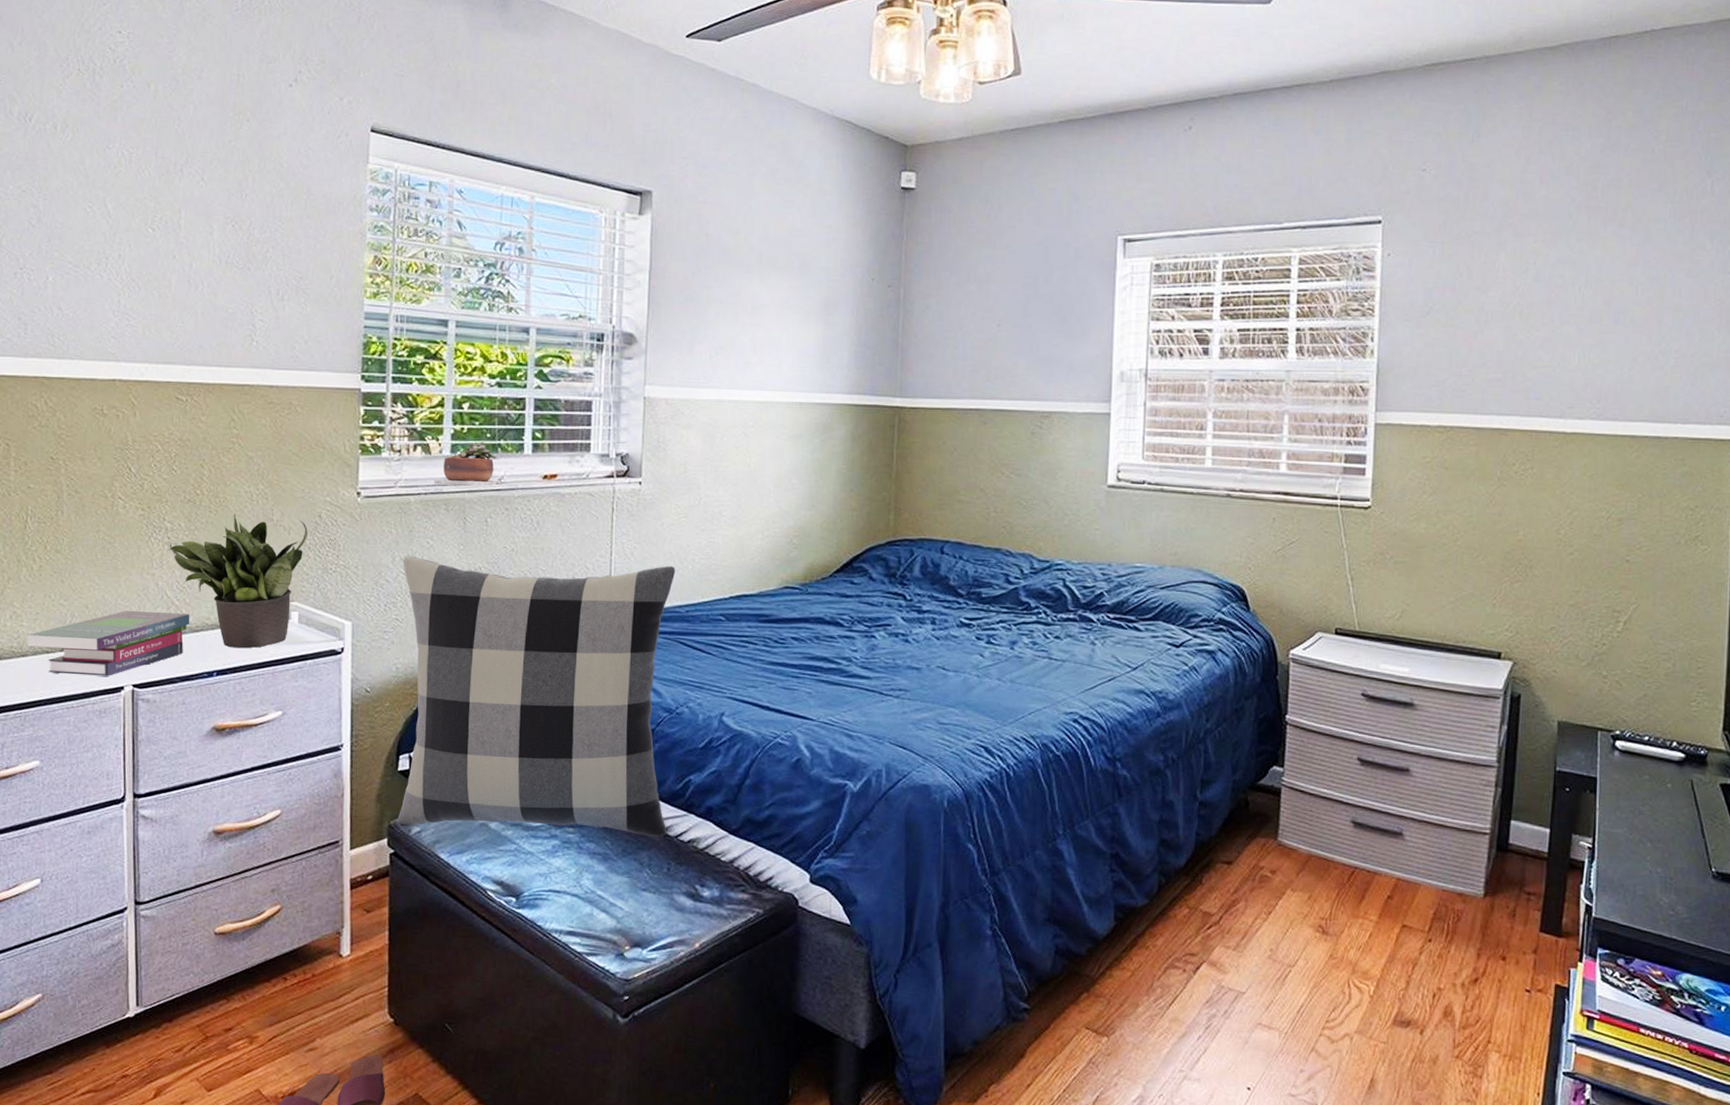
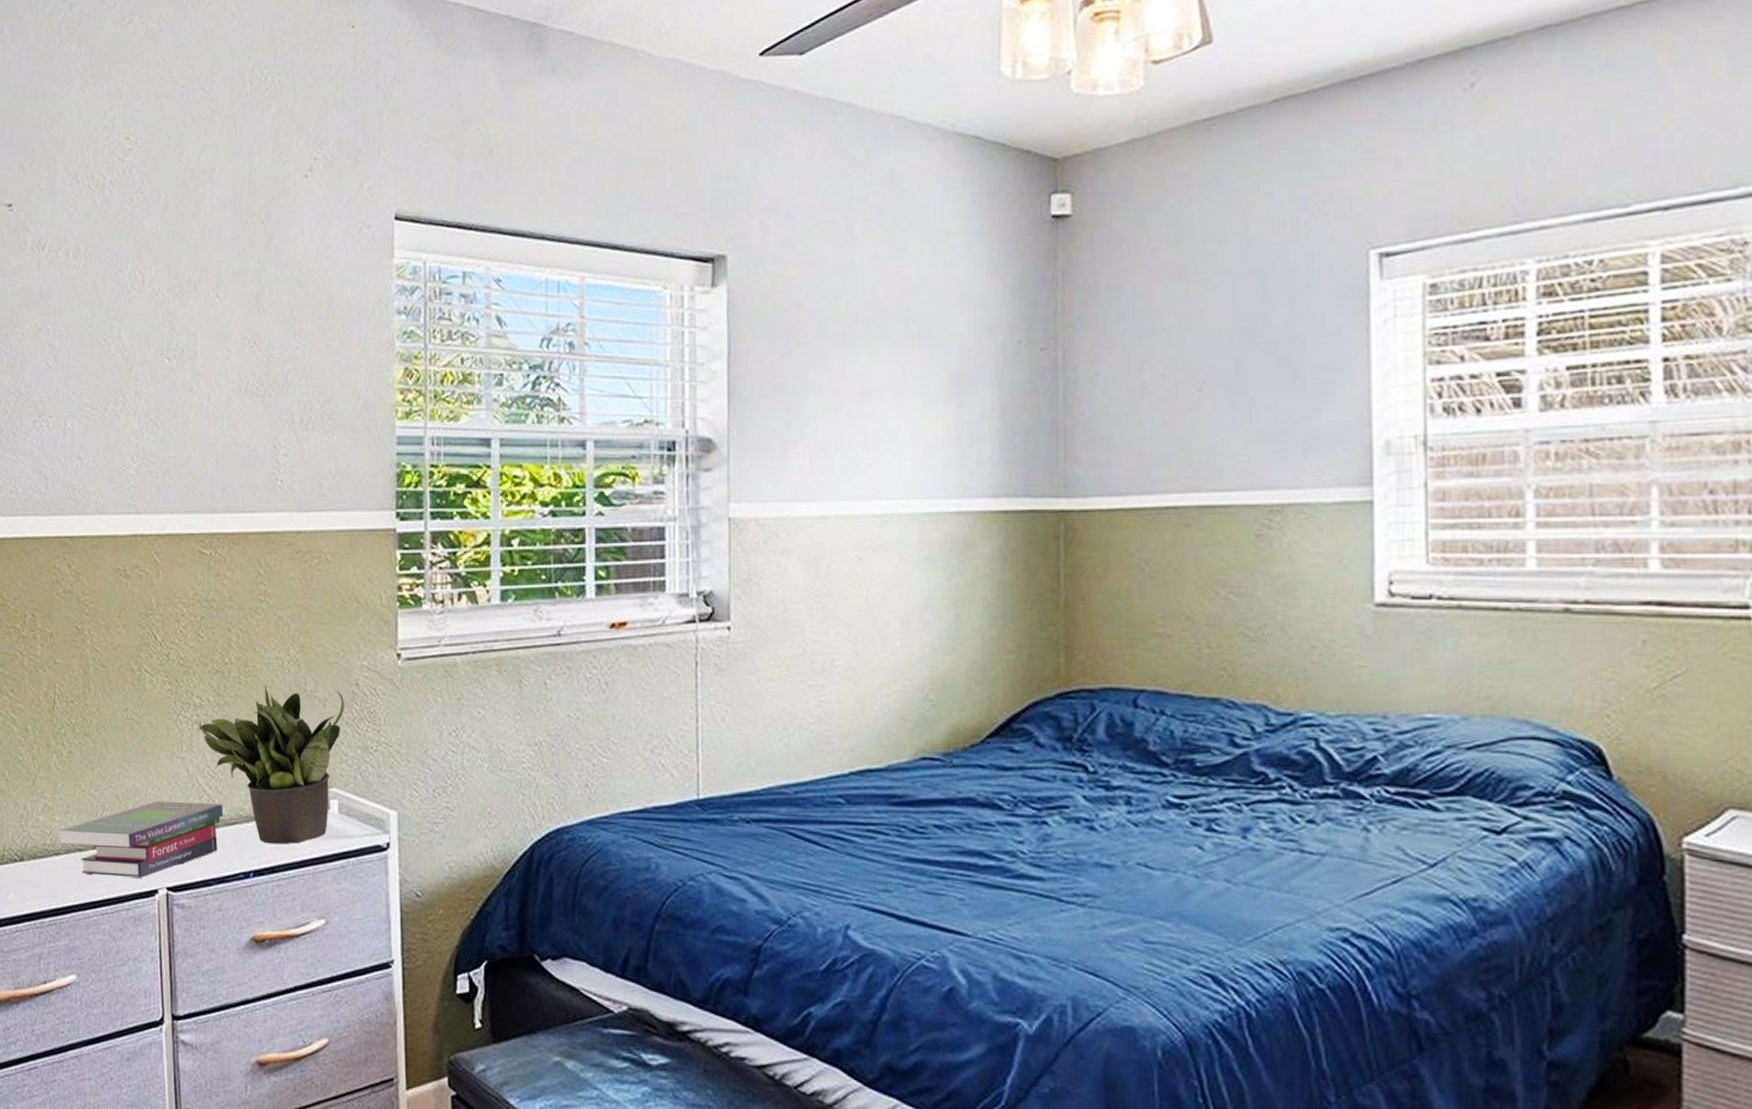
pillow: present [397,556,676,837] -> none [451,729,784,1087]
succulent plant: present [434,441,501,486] -> none [483,585,561,641]

